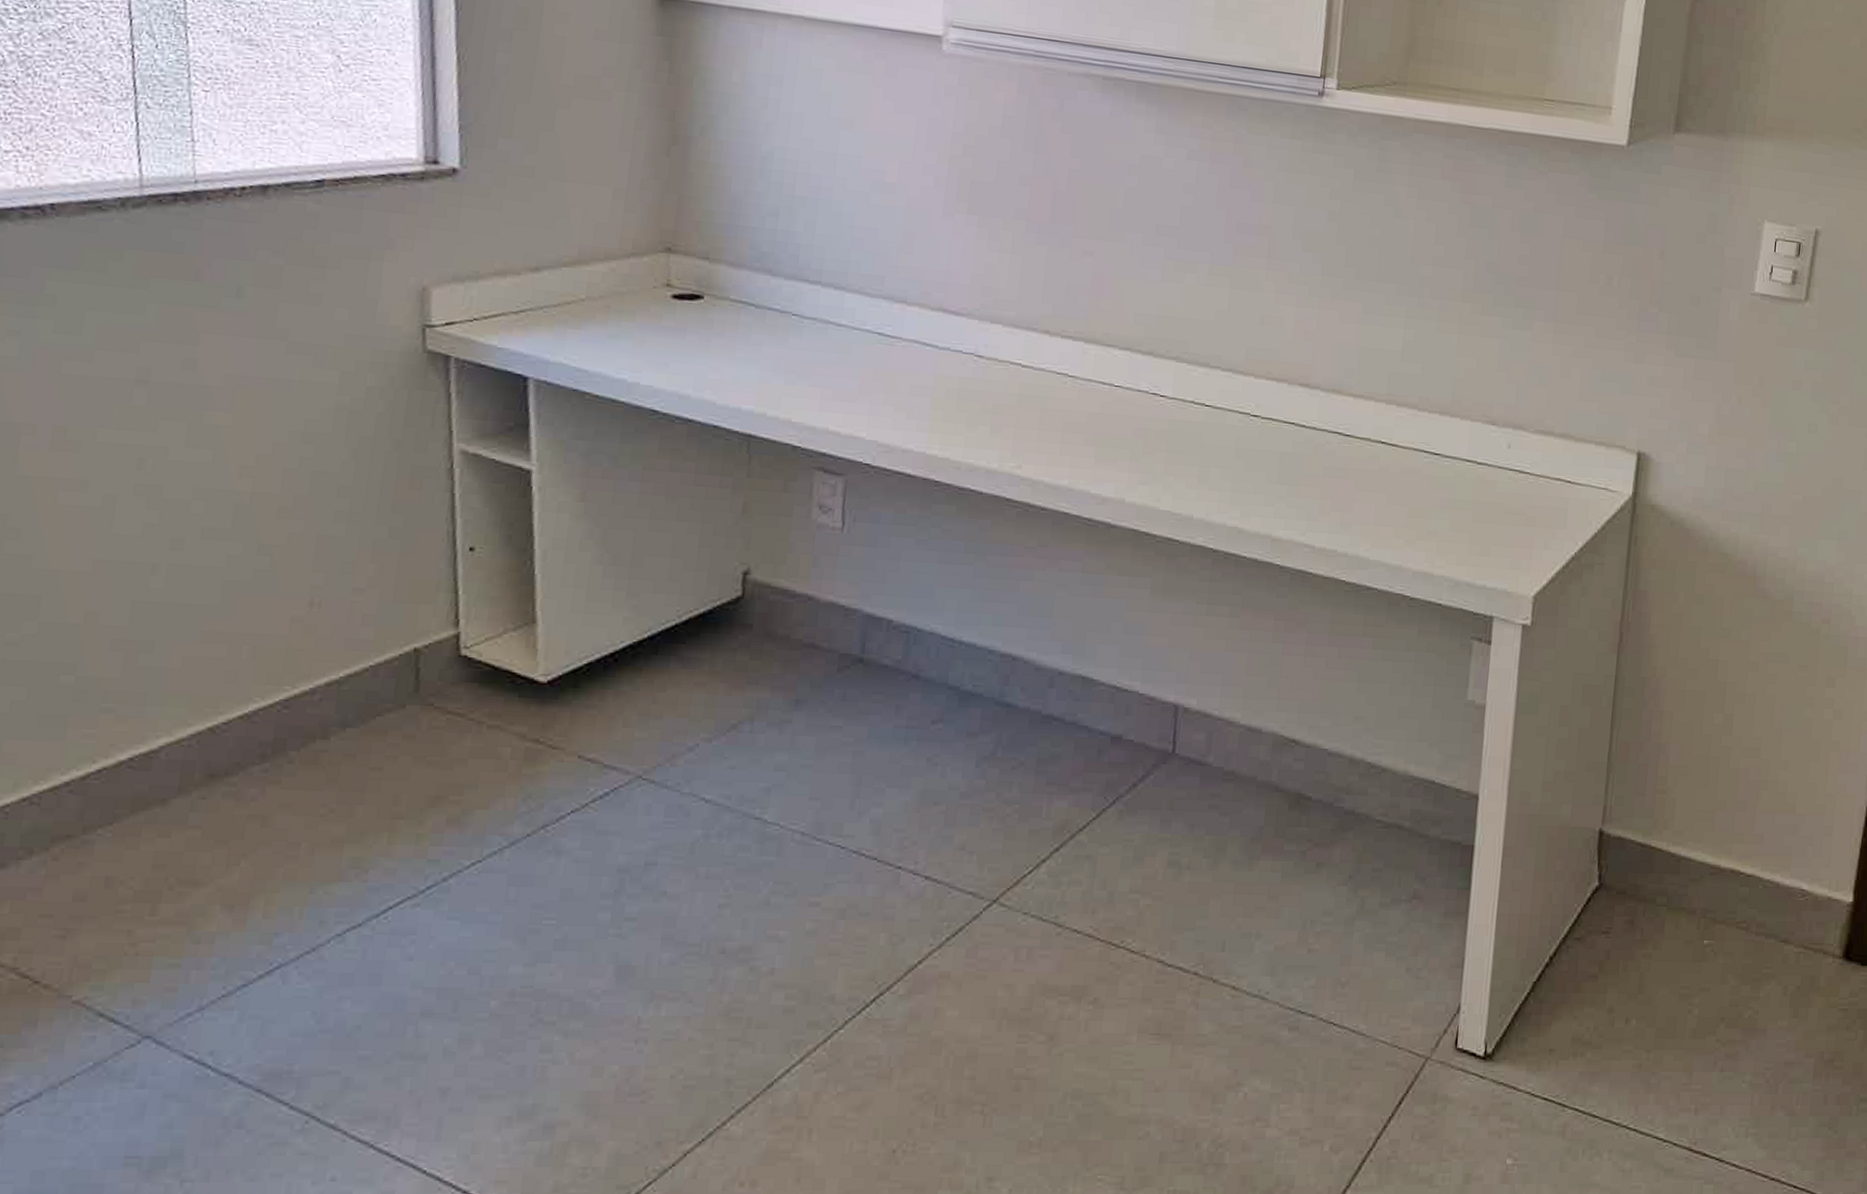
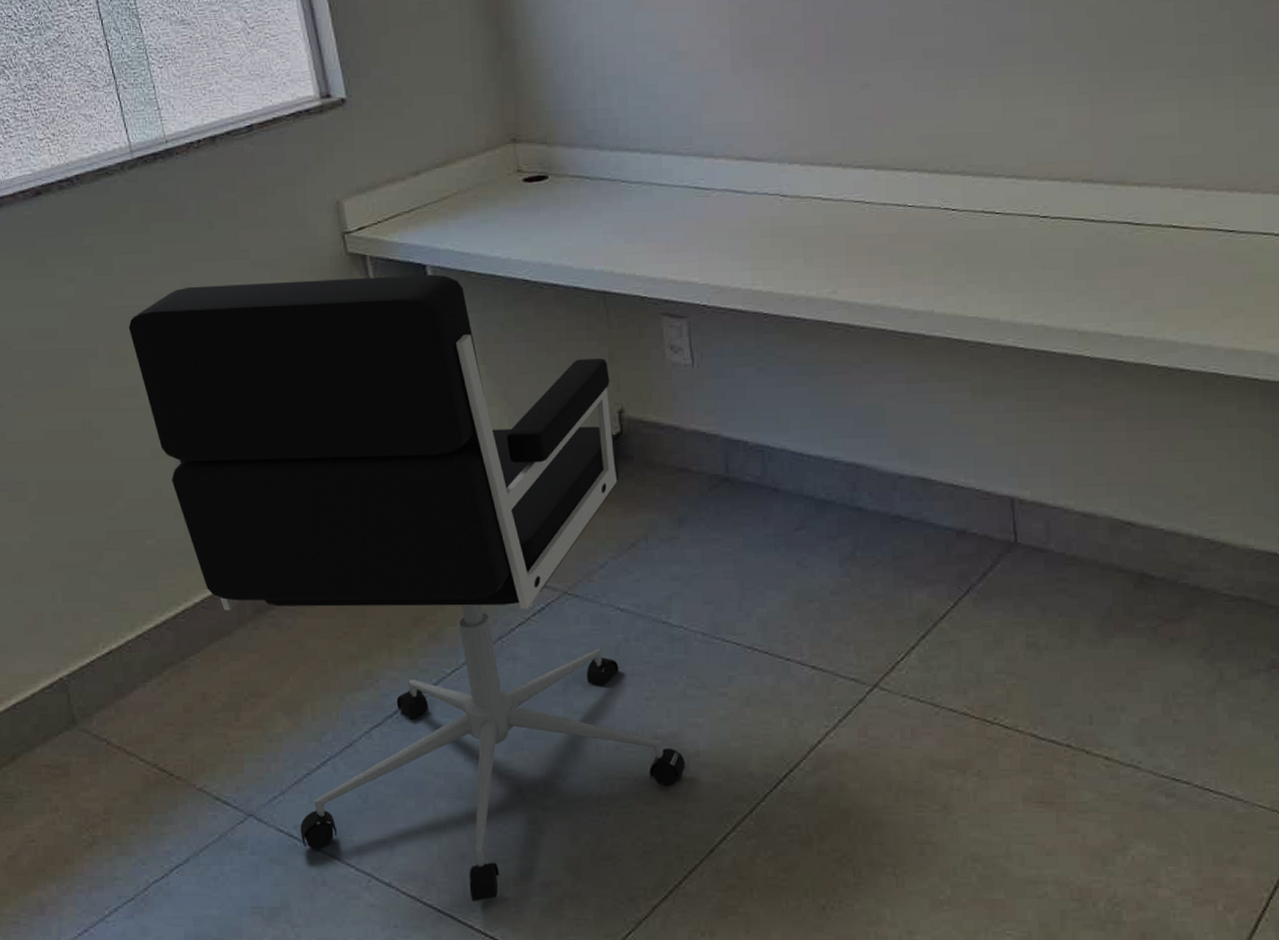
office chair: none [90,363,756,1147] -> present [128,274,686,901]

